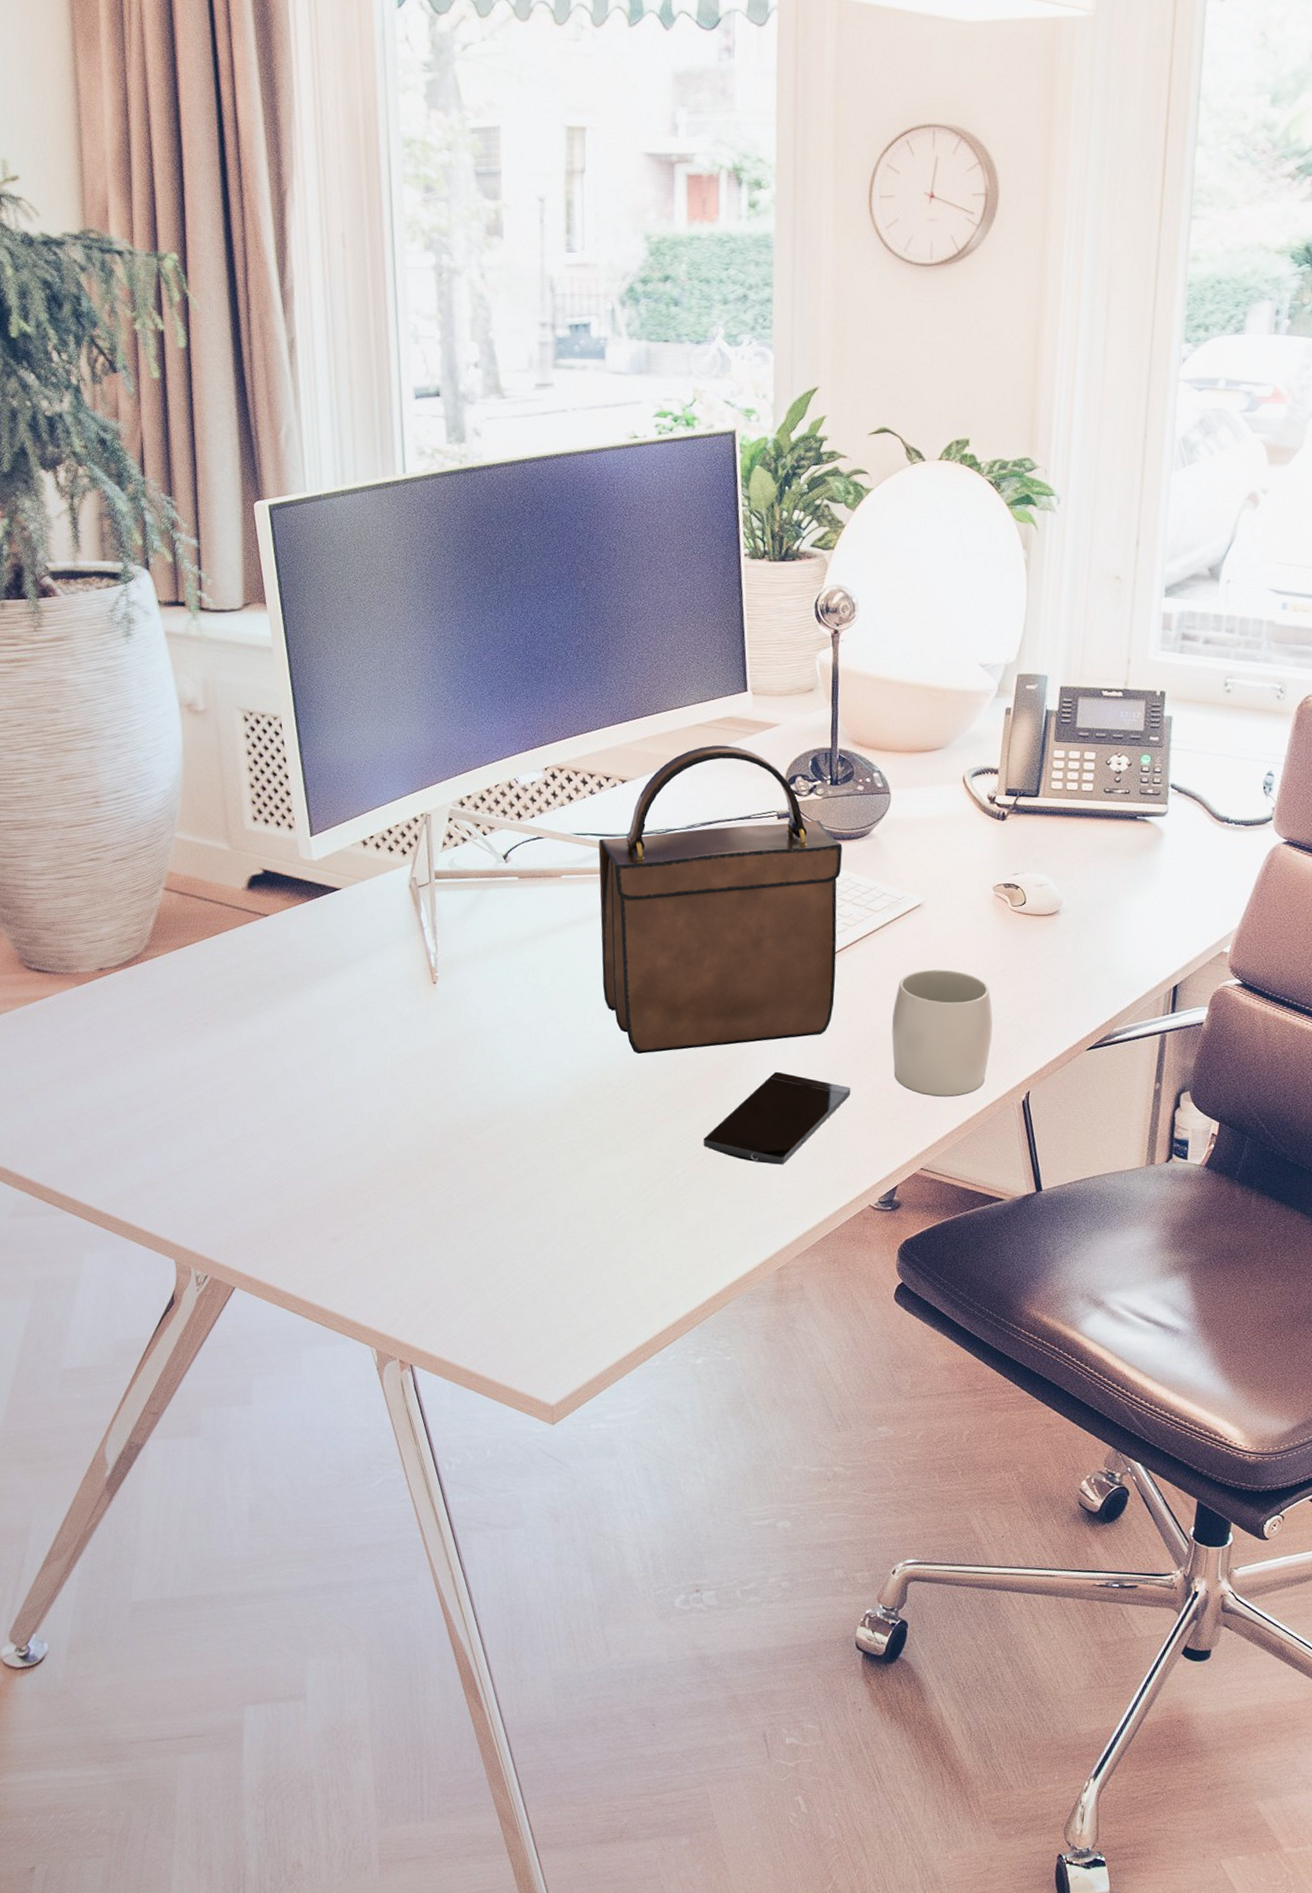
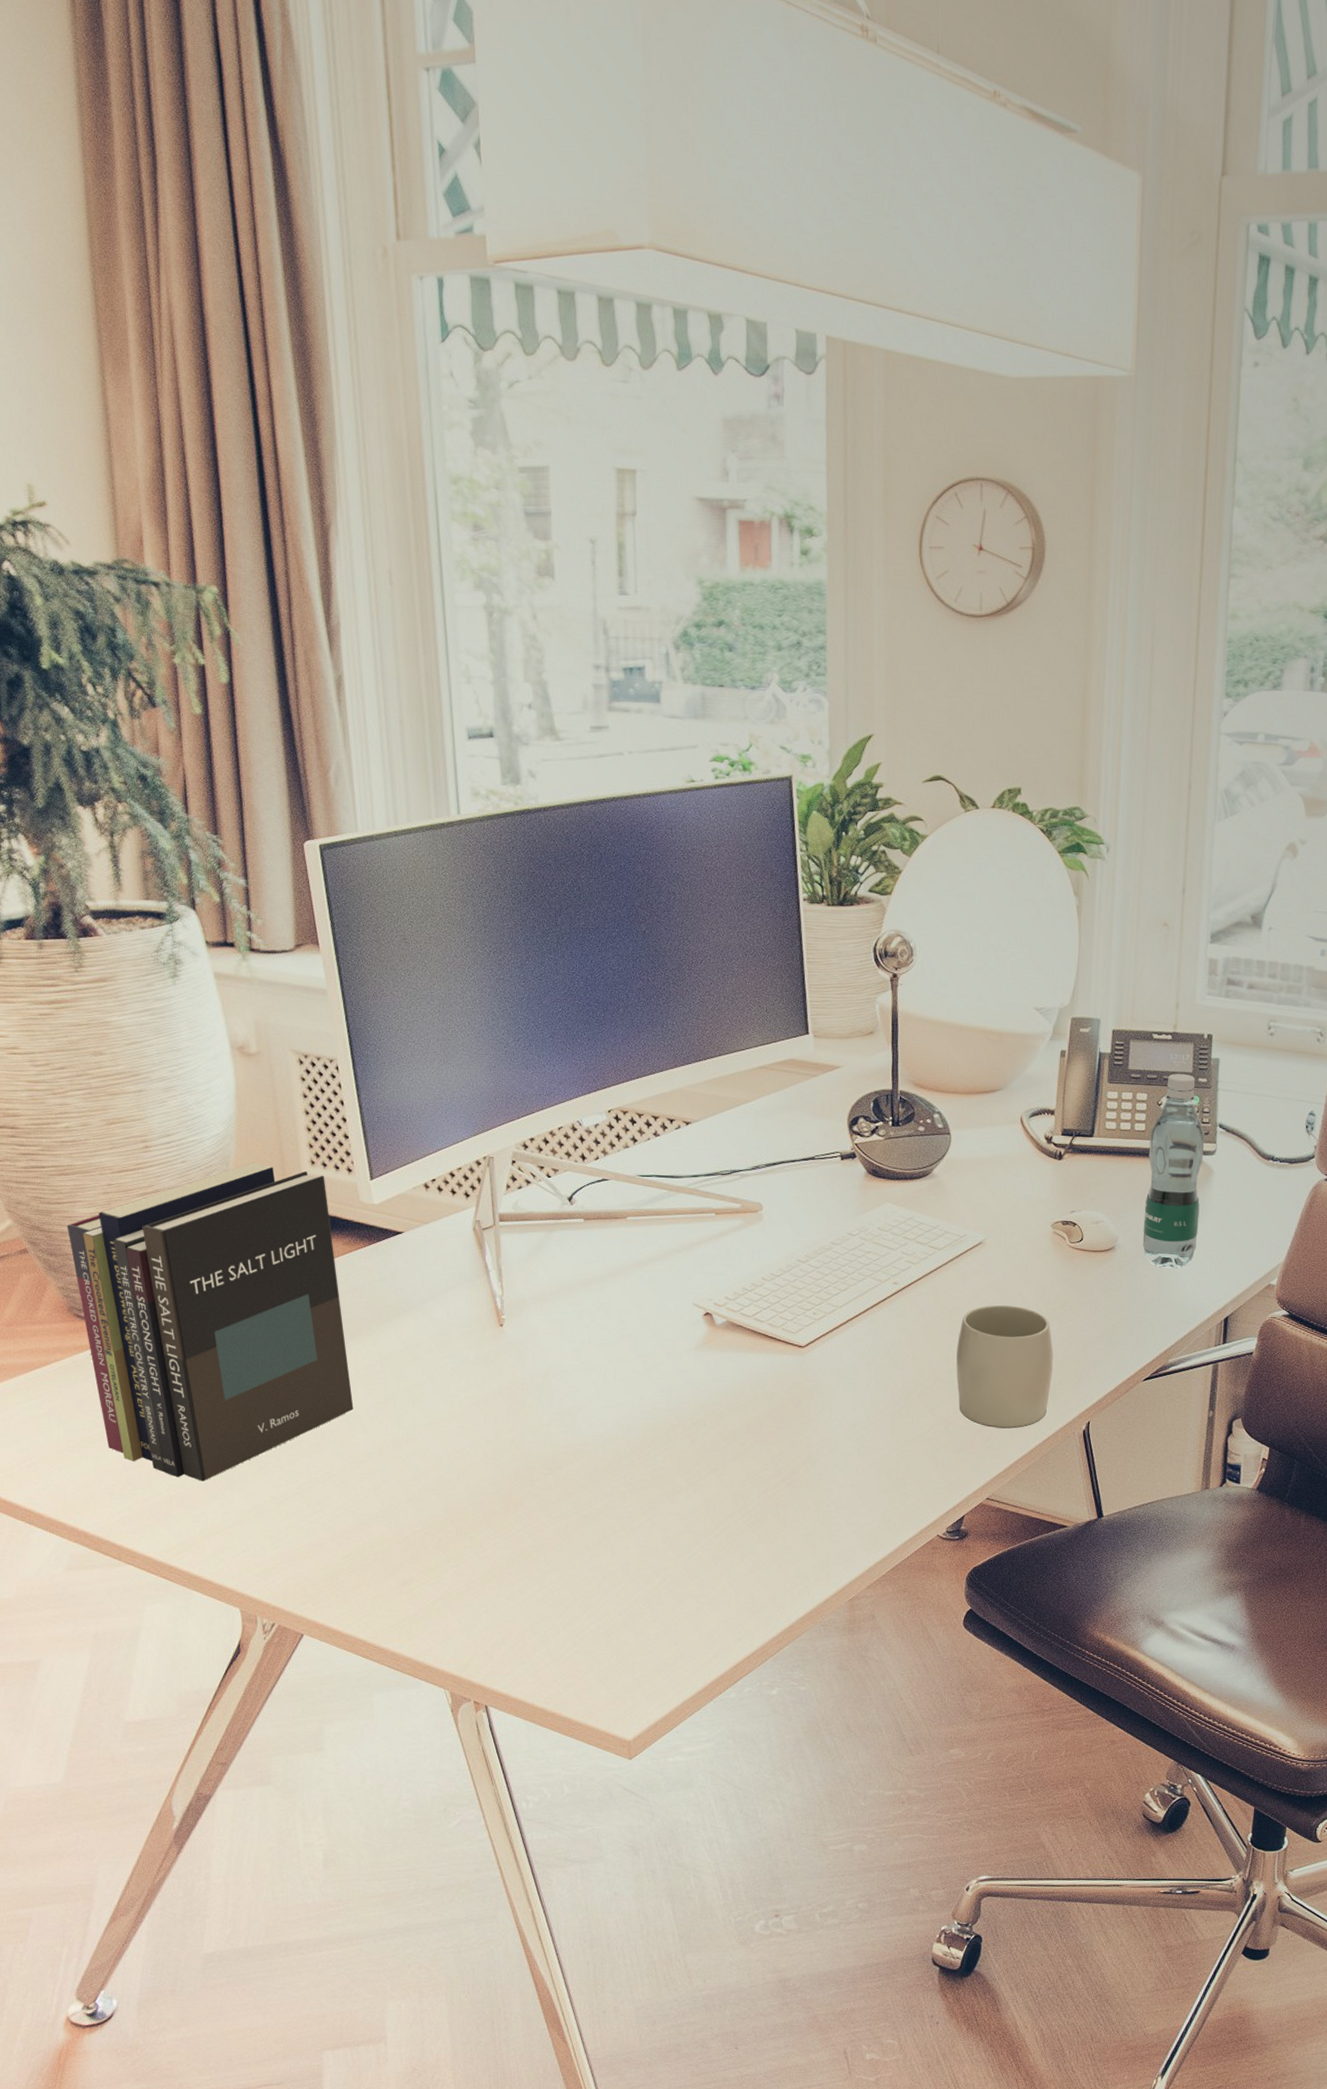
books: none [20,818,289,1133] -> present [67,1162,354,1482]
handbag: present [598,745,843,1054] -> none [664,1087,905,1392]
smartphone: present [703,1071,851,1165] -> none [774,1407,918,1498]
bottle: none [1088,731,1156,934] -> present [1142,1073,1205,1268]

